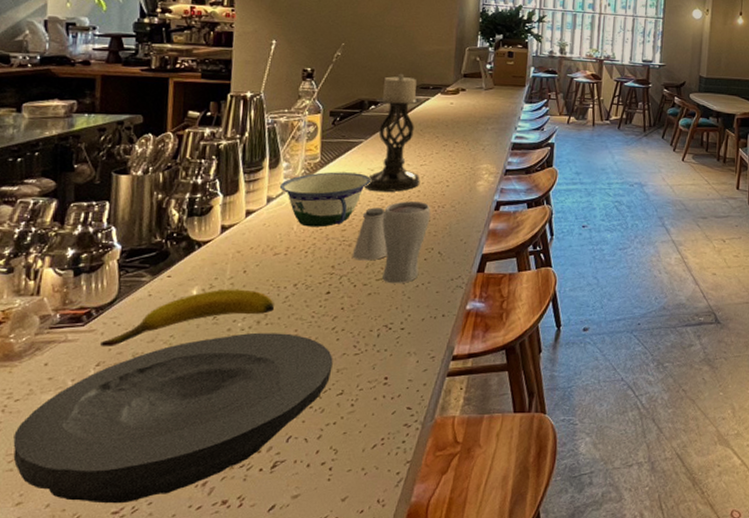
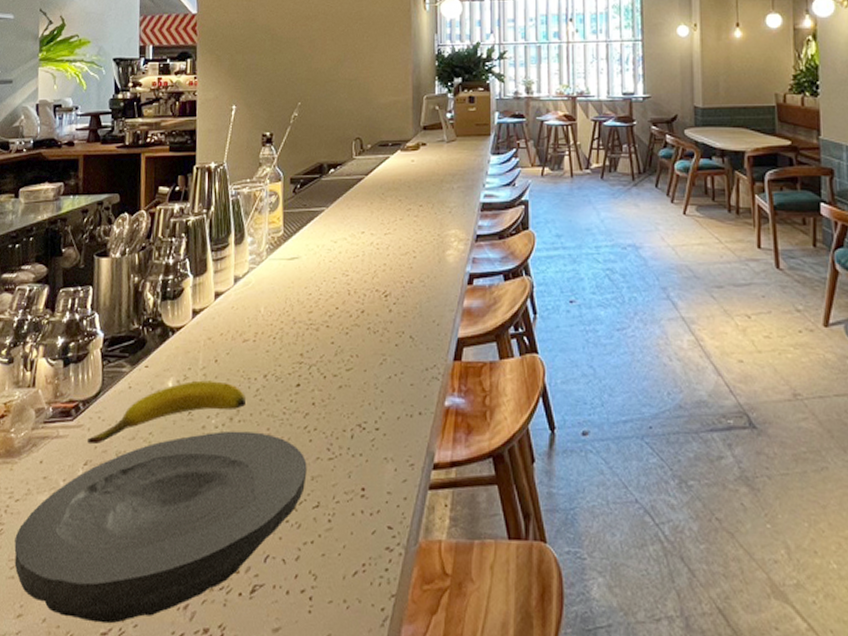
bowl: present [279,172,372,227] -> none [245,245,336,309]
saltshaker: present [352,207,388,261] -> none [320,285,356,347]
candle holder: present [364,73,423,193] -> none [328,131,385,267]
drinking glass: present [382,201,431,284] -> none [348,277,399,375]

